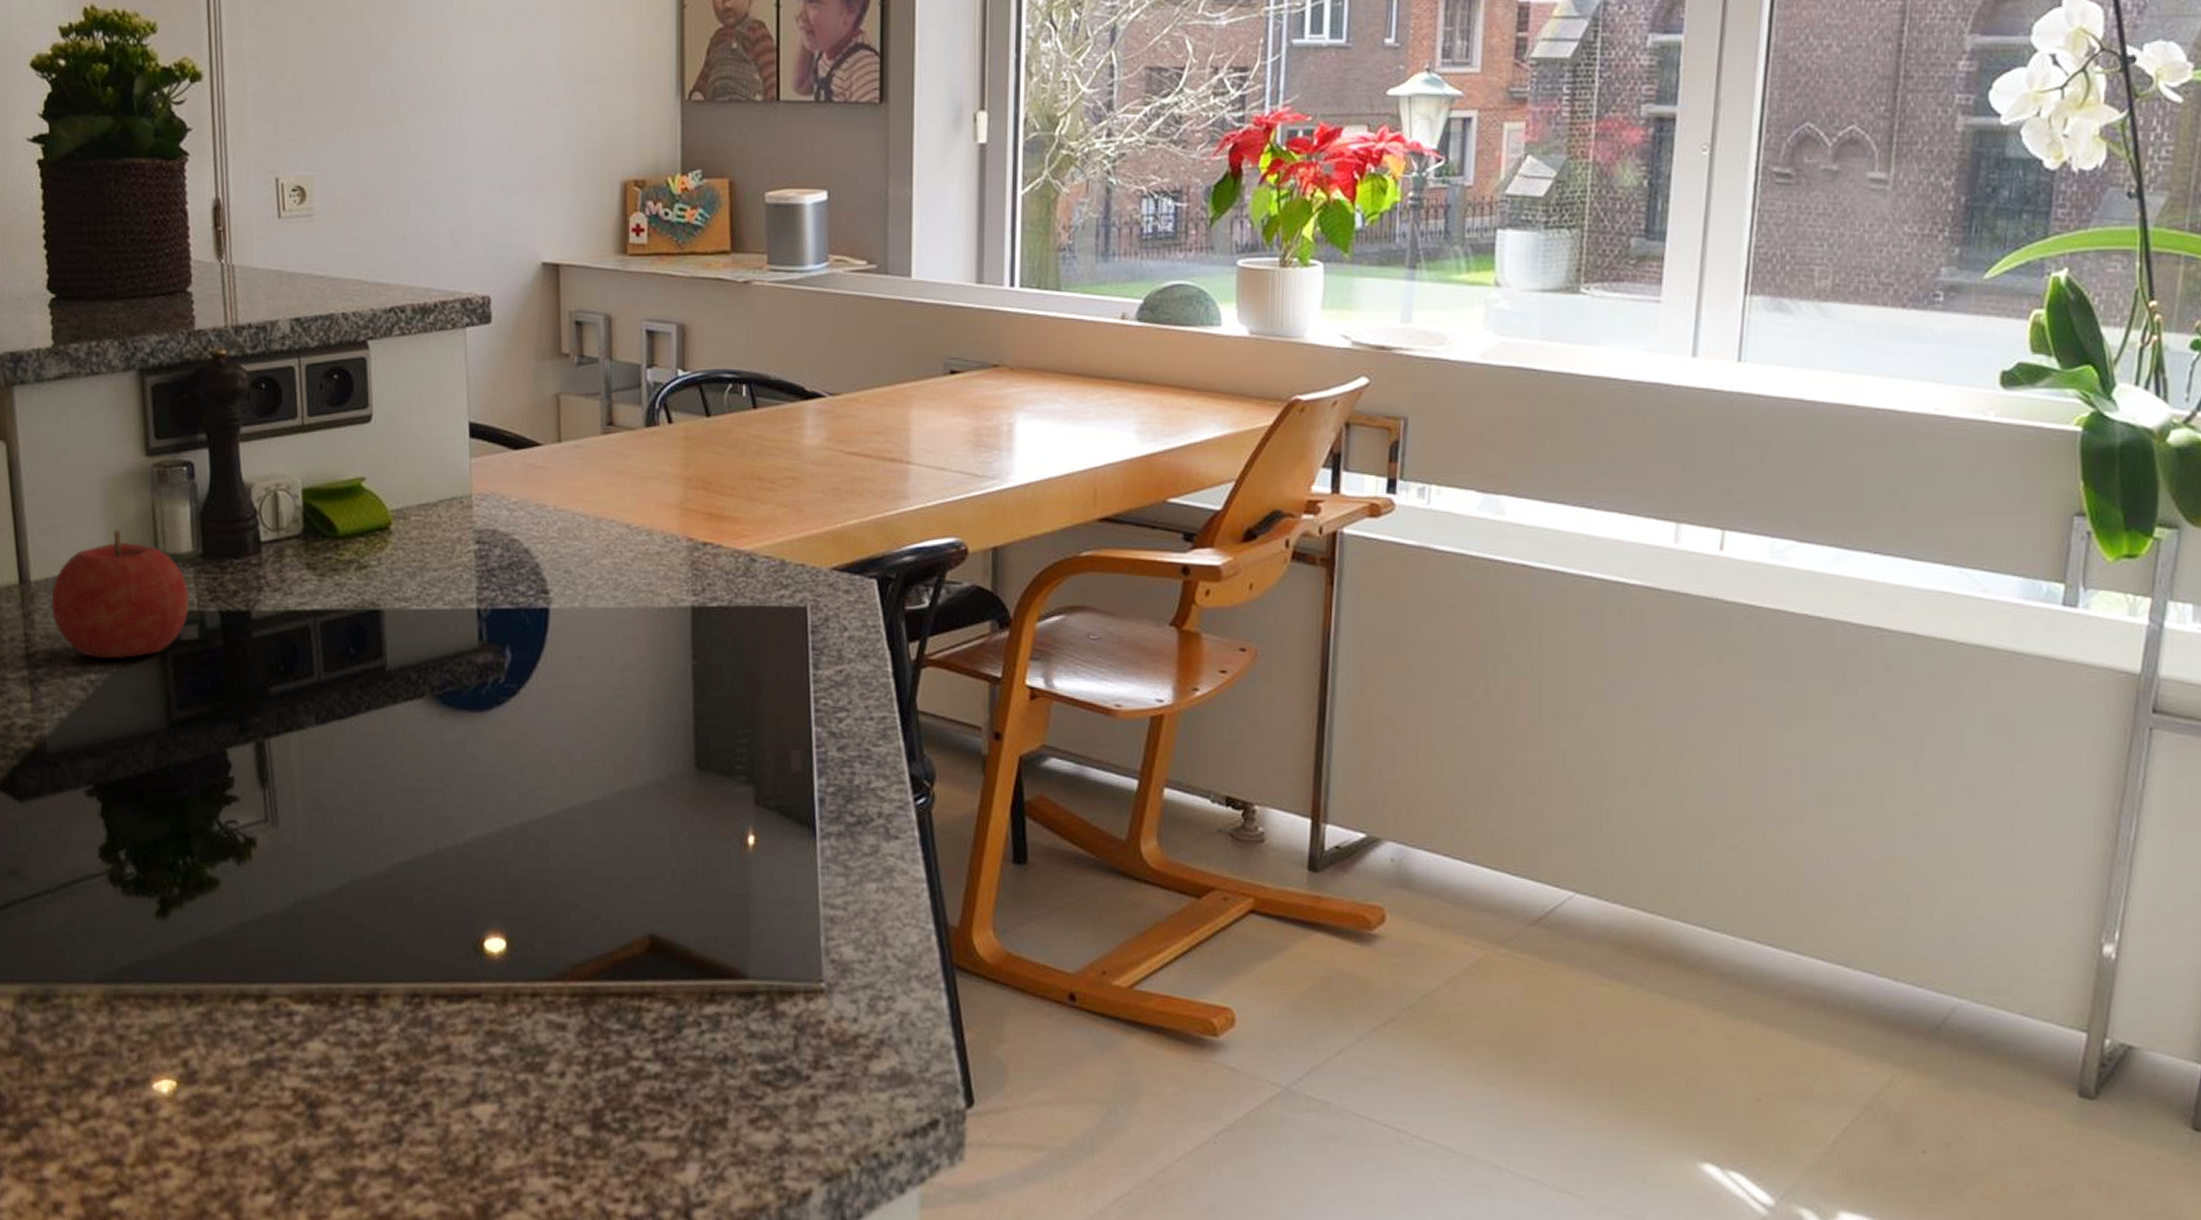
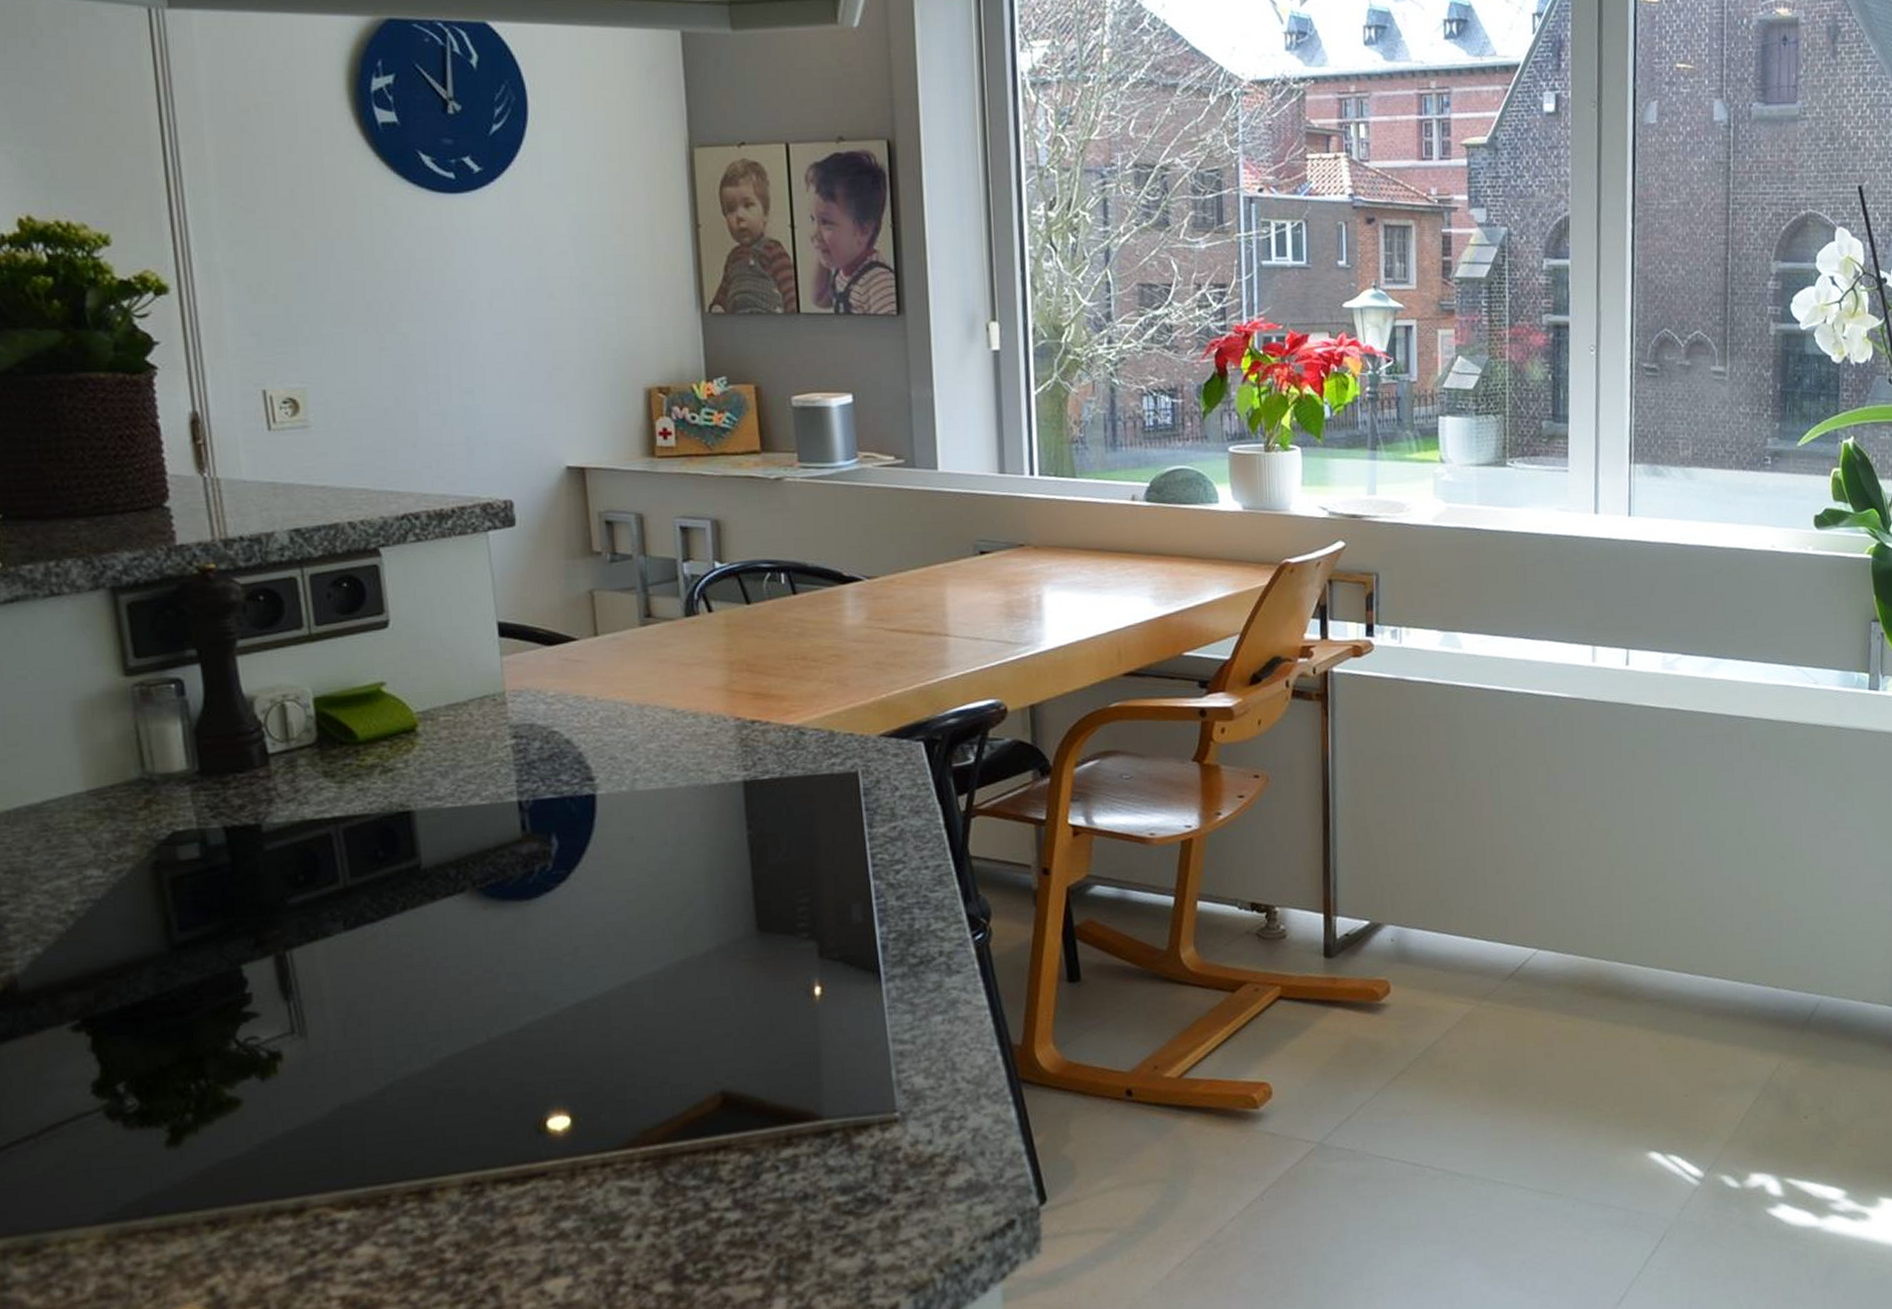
fruit: present [51,530,190,659] -> none [14,753,188,888]

